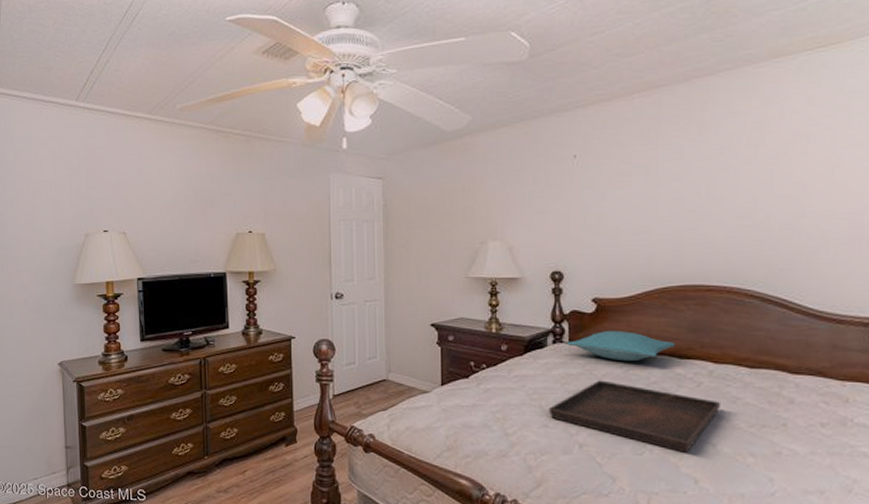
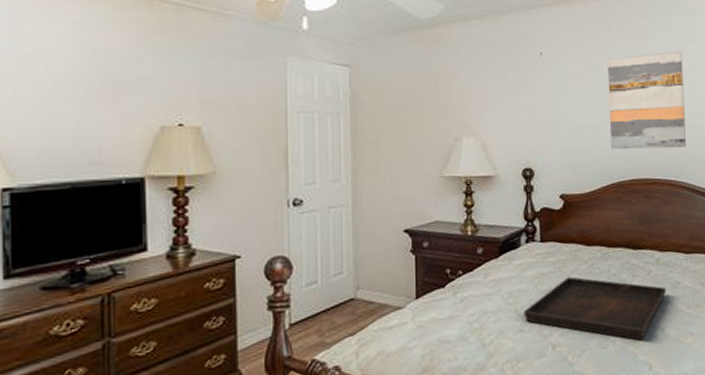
pillow: present [567,330,676,362] -> none [539,225,630,256]
wall art: none [654,143,757,254] -> present [607,51,687,150]

